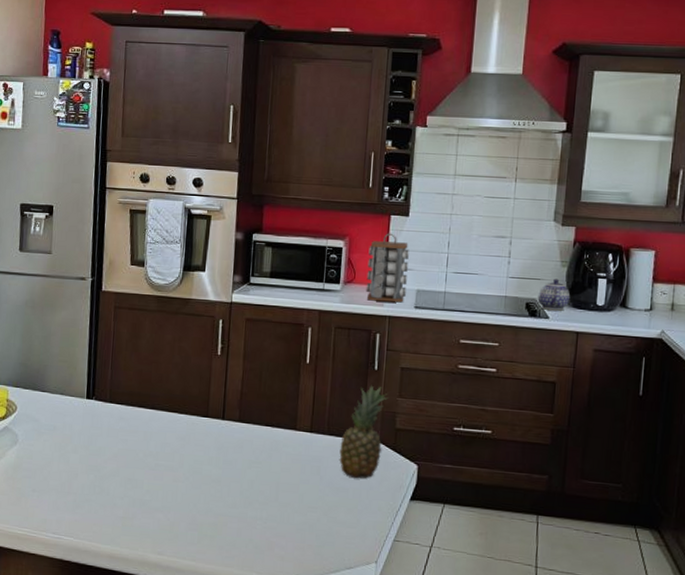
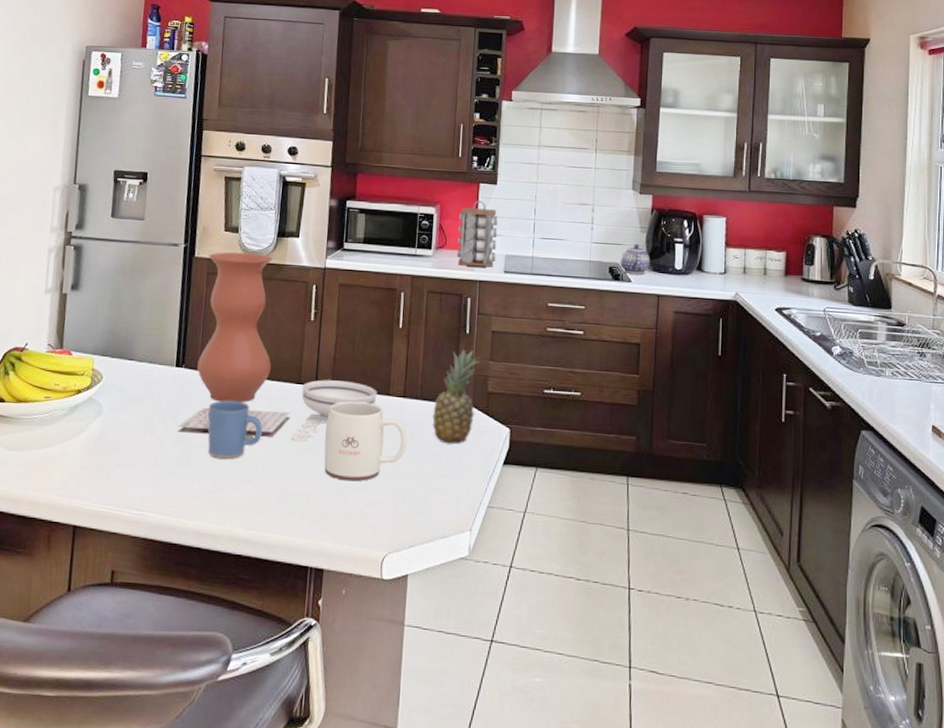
magazine: none [90,438,236,473] -> present [177,407,328,442]
vase: none [107,286,180,434] -> present [197,252,273,402]
mug: none [118,431,172,488] -> present [208,400,263,459]
bowl: none [209,413,284,452] -> present [301,380,377,419]
mug: none [232,435,314,513] -> present [324,401,407,482]

